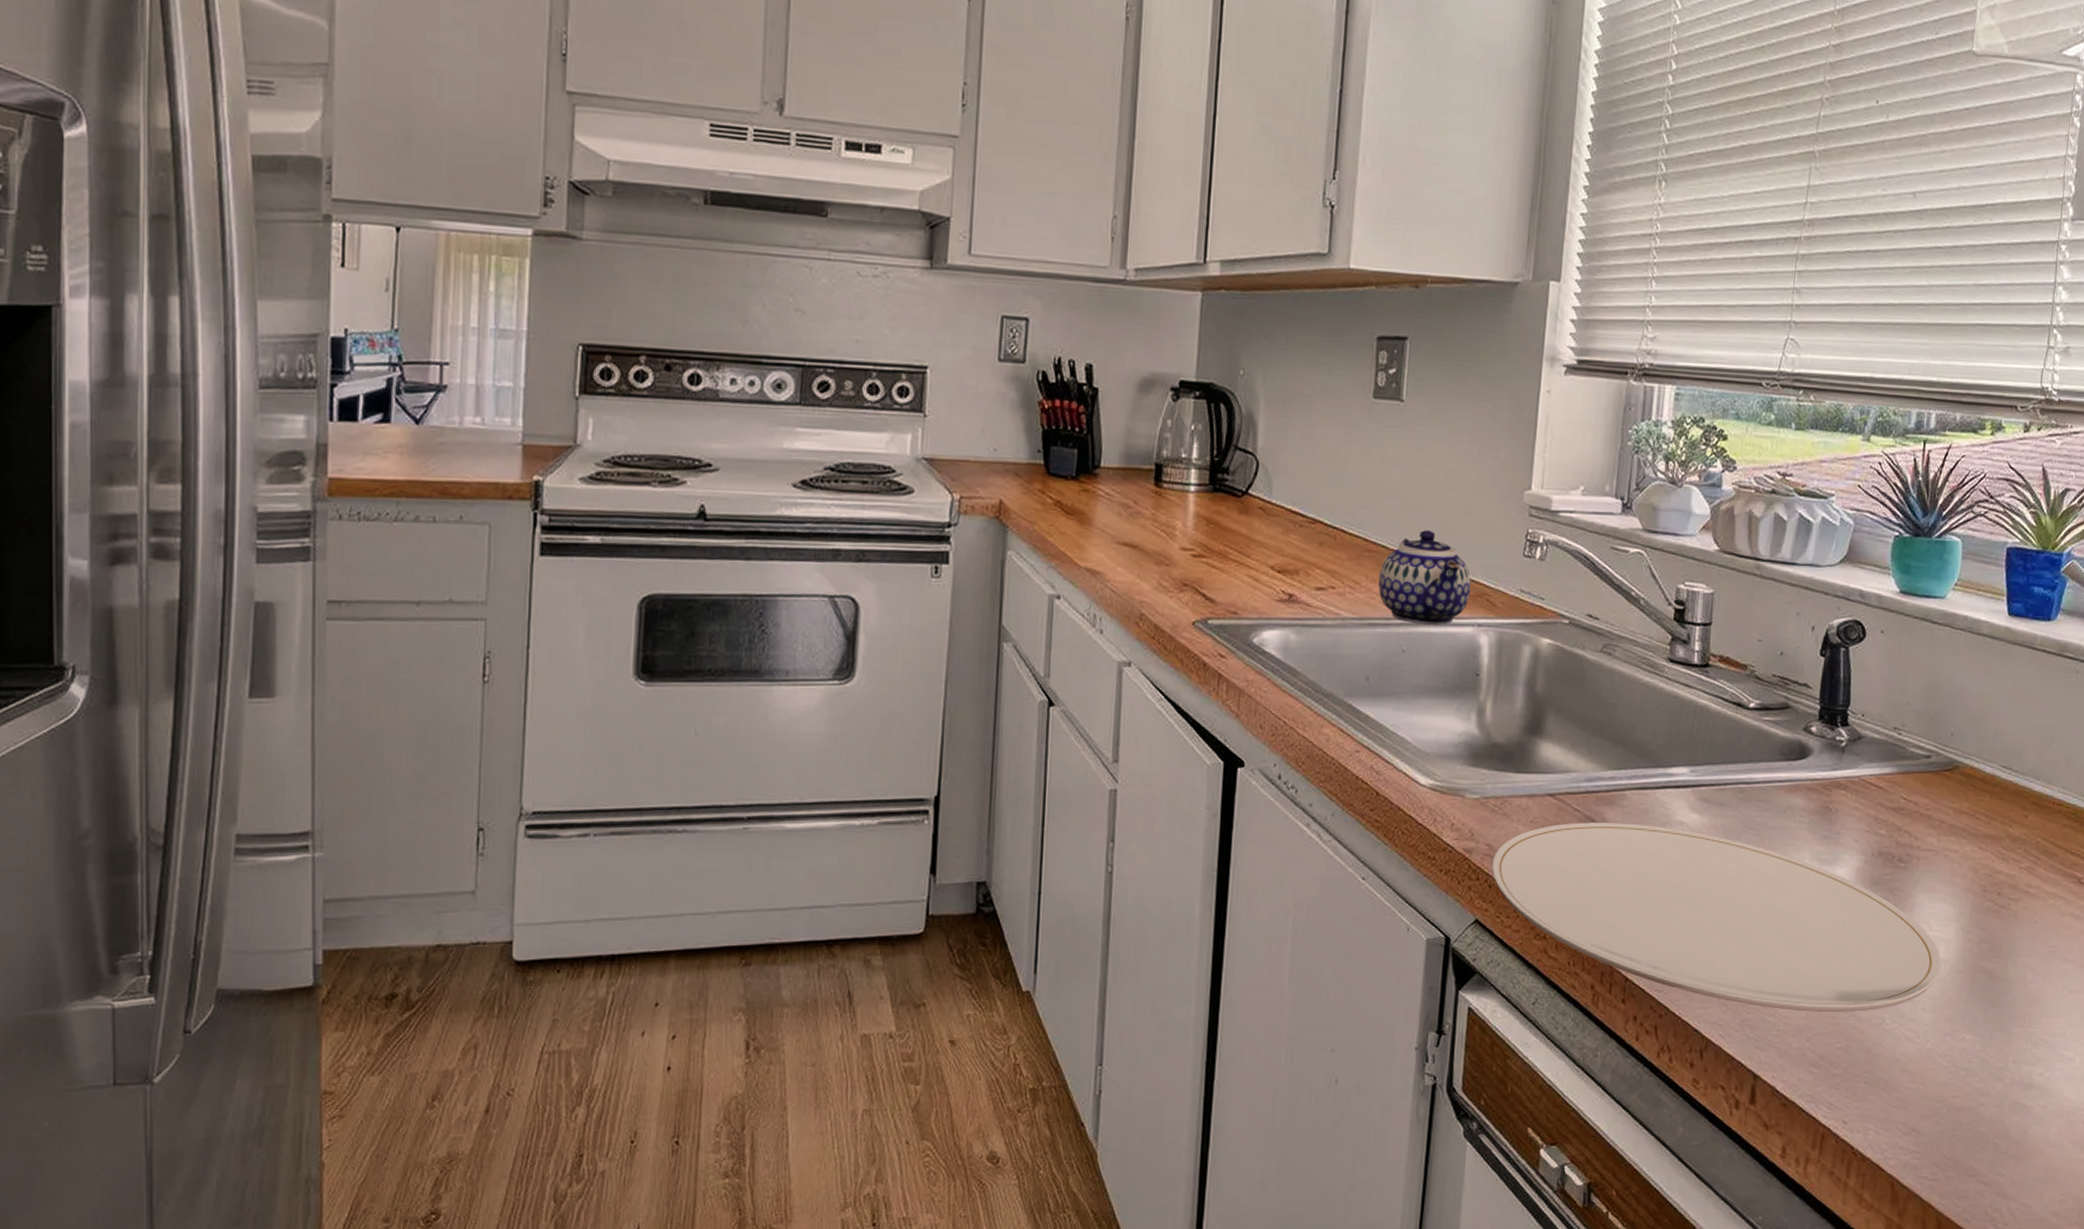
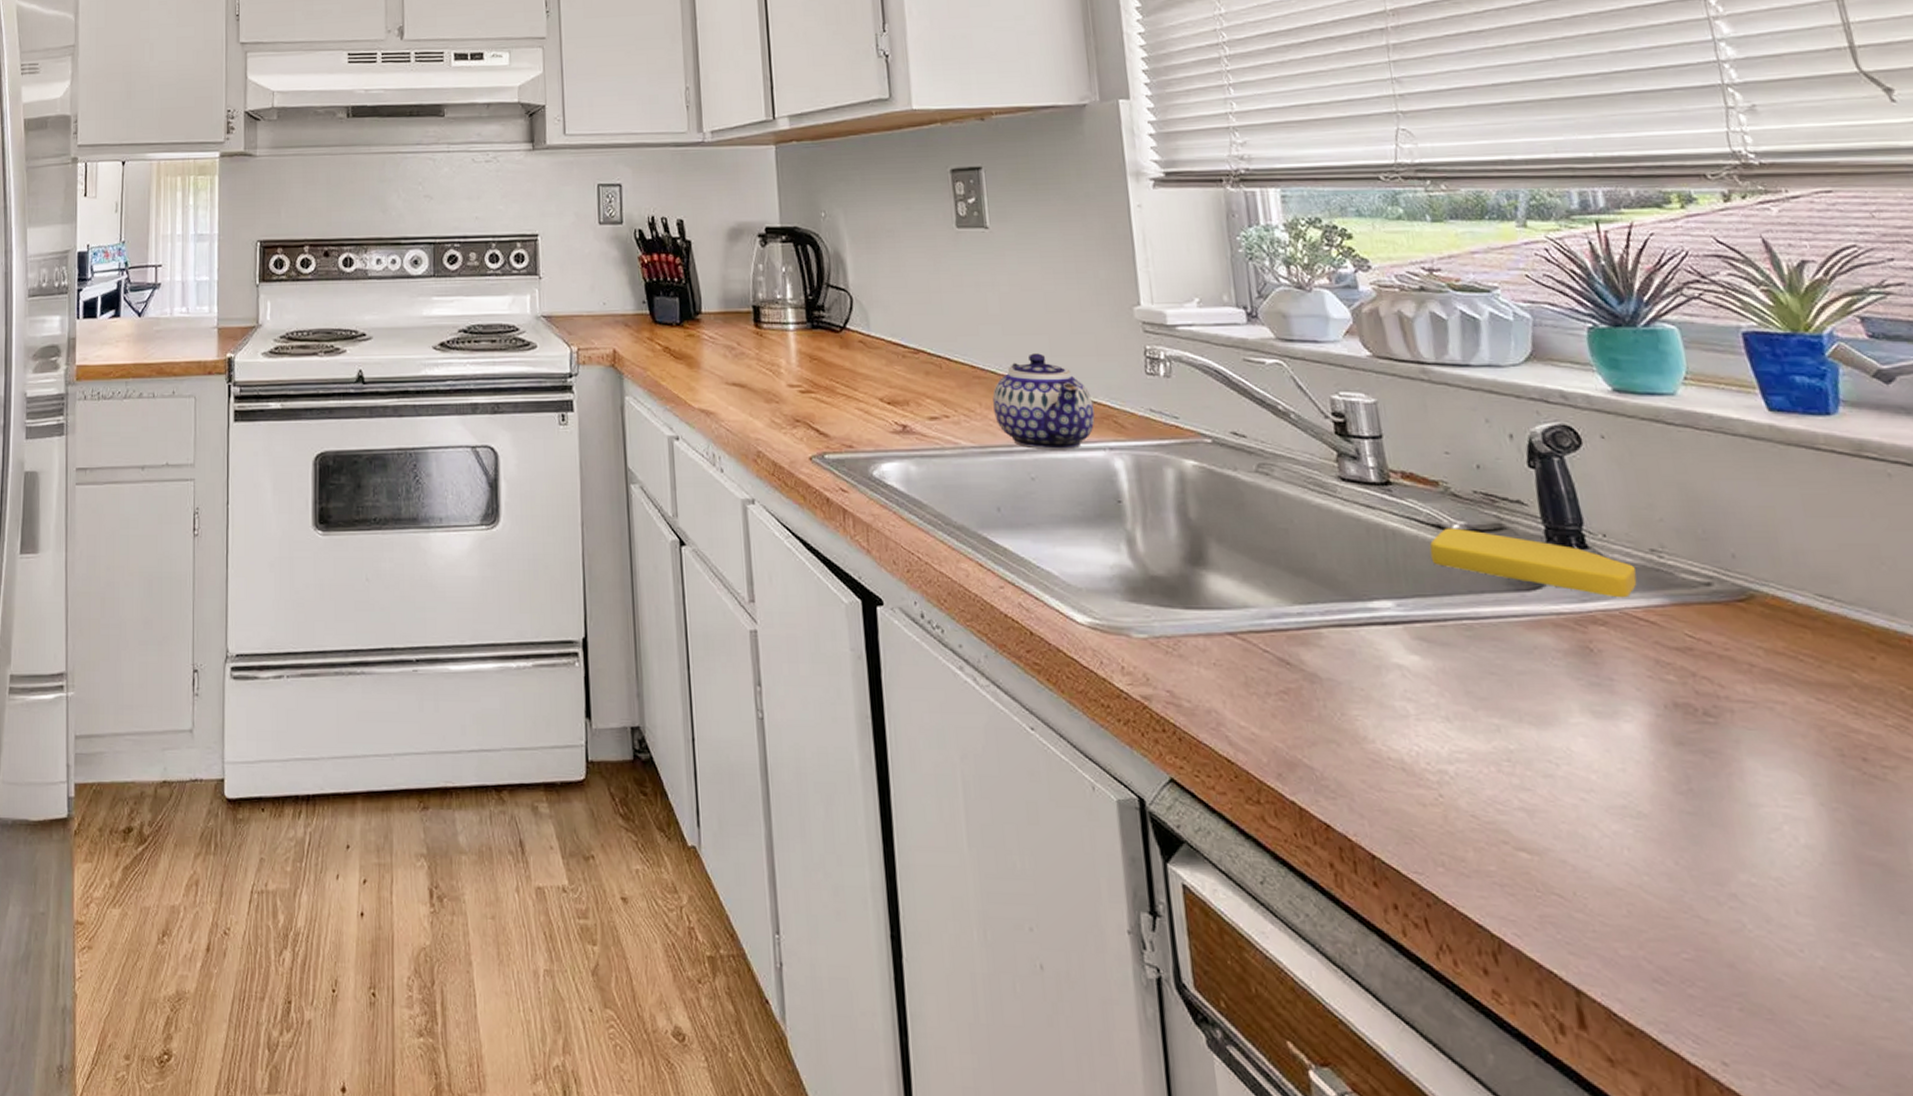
plate: present [1491,822,1942,1013] -> none [1176,665,1809,912]
sponge: none [1726,706,1879,767] -> present [1429,528,1637,598]

